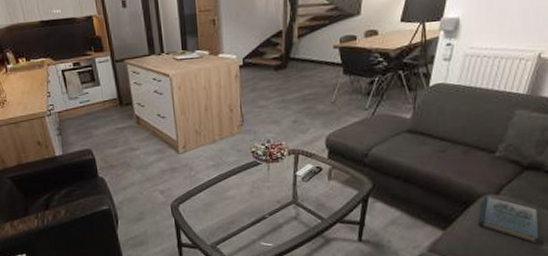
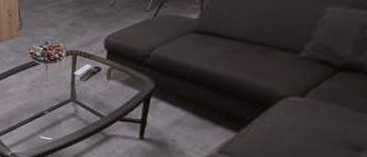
book: present [478,196,539,244] -> none [279,98,357,150]

